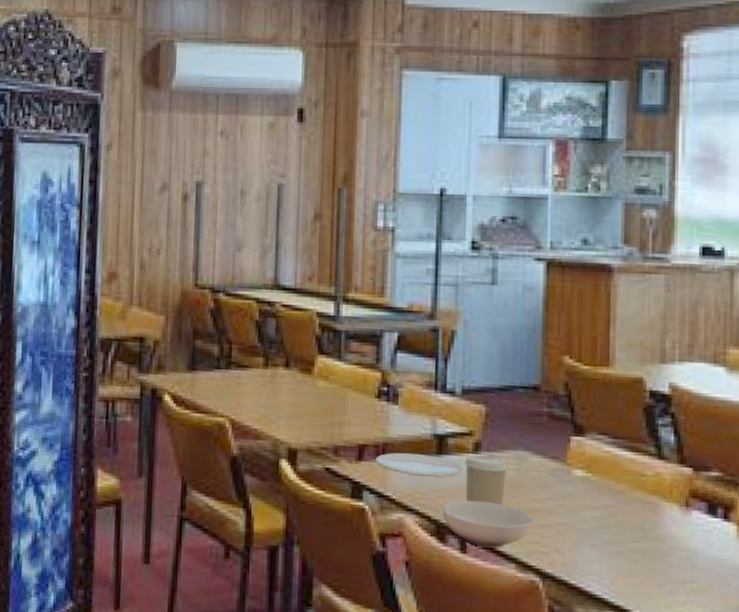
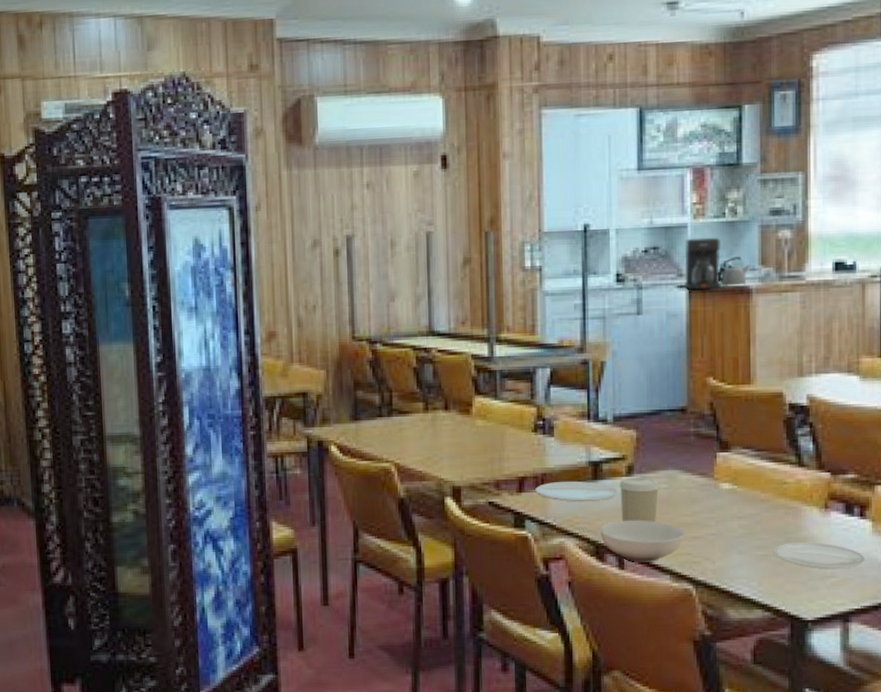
coffee maker: none [542,210,582,265] -> present [684,237,721,291]
kettle: none [577,233,613,263] -> present [717,256,751,286]
plate: none [628,540,729,575] -> present [773,542,866,569]

